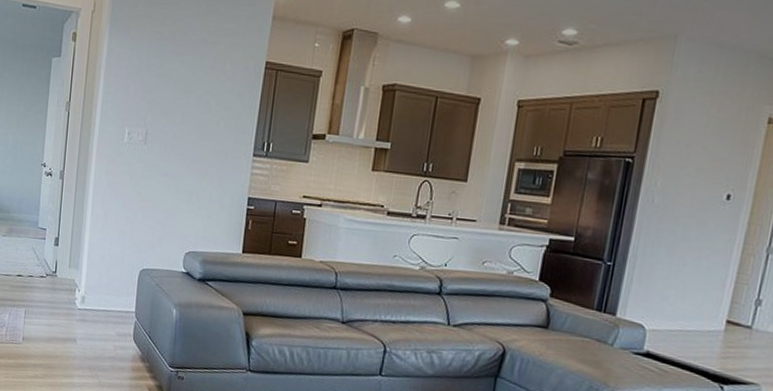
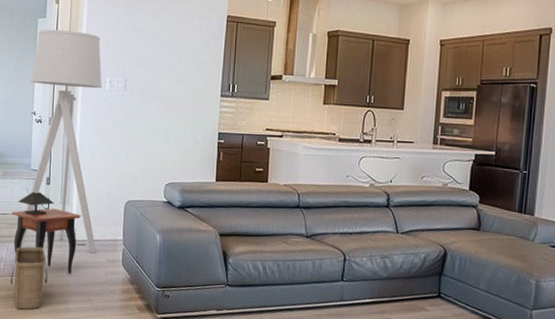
basket: none [12,312,53,381] -> present [11,246,48,310]
side table: none [16,252,91,346] -> present [12,192,82,274]
floor lamp: none [24,70,121,325] -> present [20,29,103,254]

